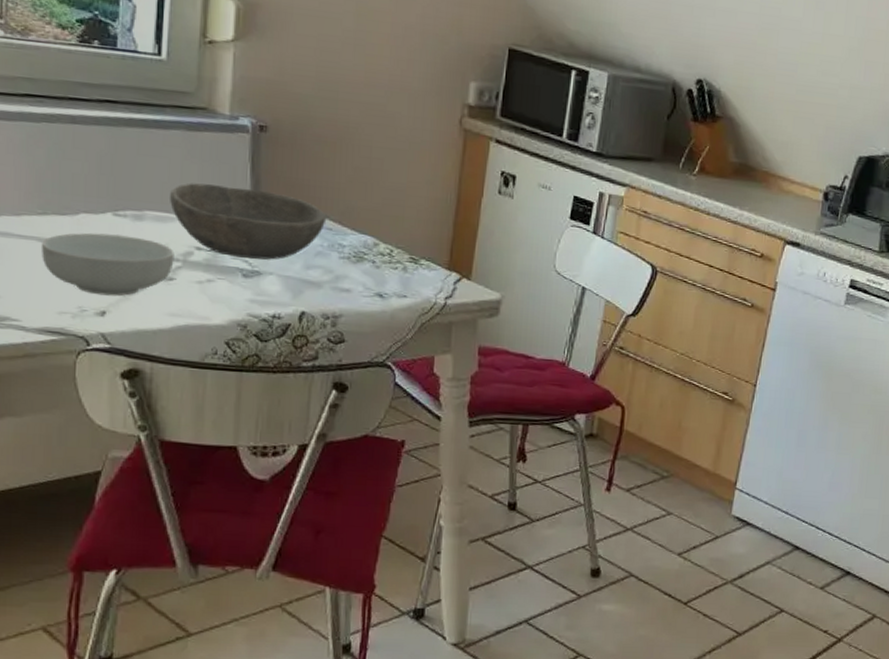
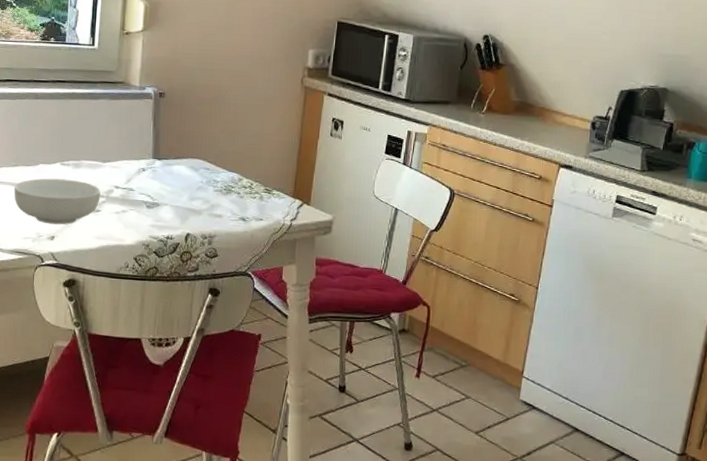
bowl: present [170,183,327,260] -> none [98,138,206,194]

